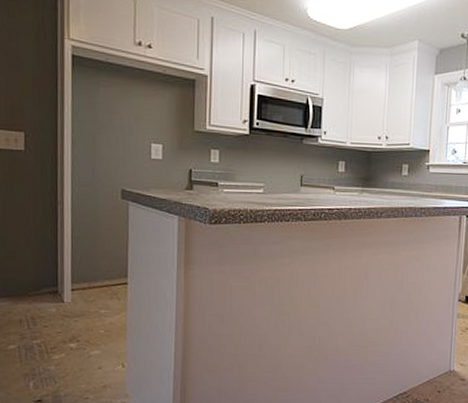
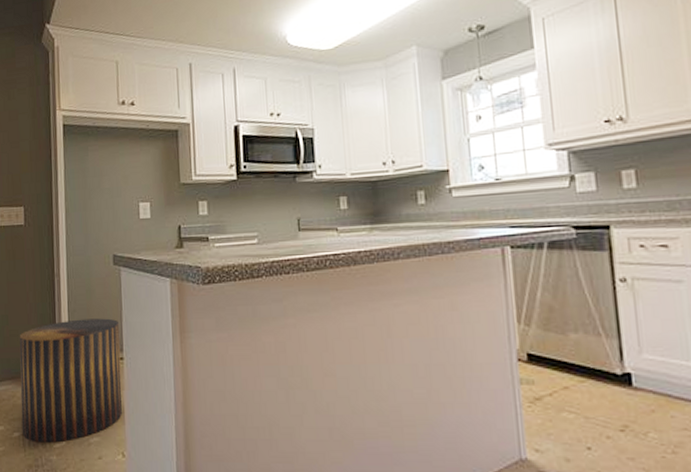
stool: none [16,245,125,355] -> present [19,318,123,443]

